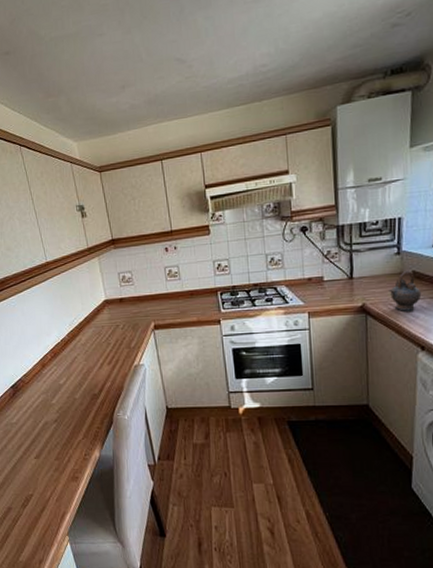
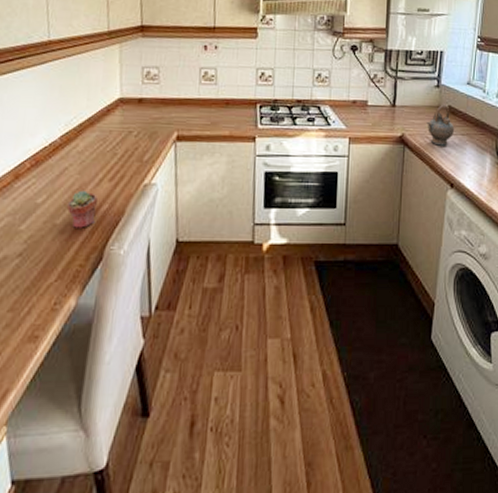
potted succulent: none [81,373,103,401] -> present [66,190,98,228]

